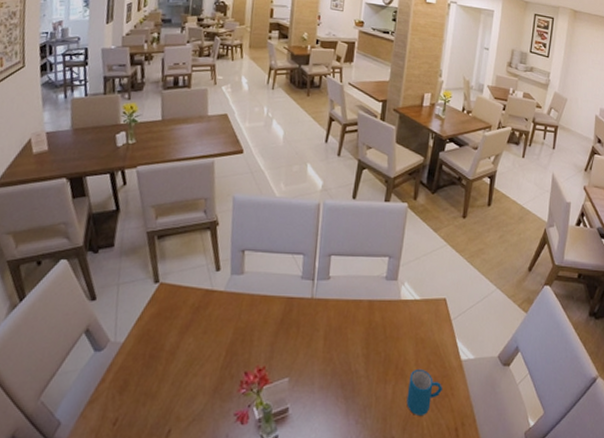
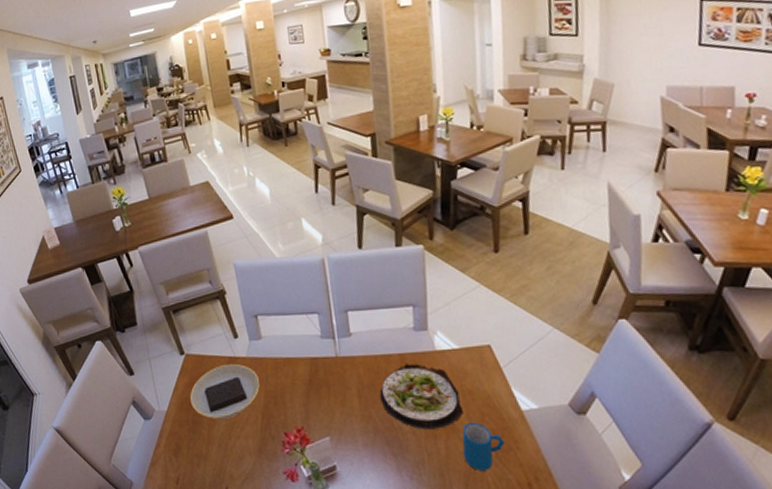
plate: none [152,296,232,354] -> present [190,363,260,419]
salad plate: none [344,310,414,375] -> present [379,363,463,431]

